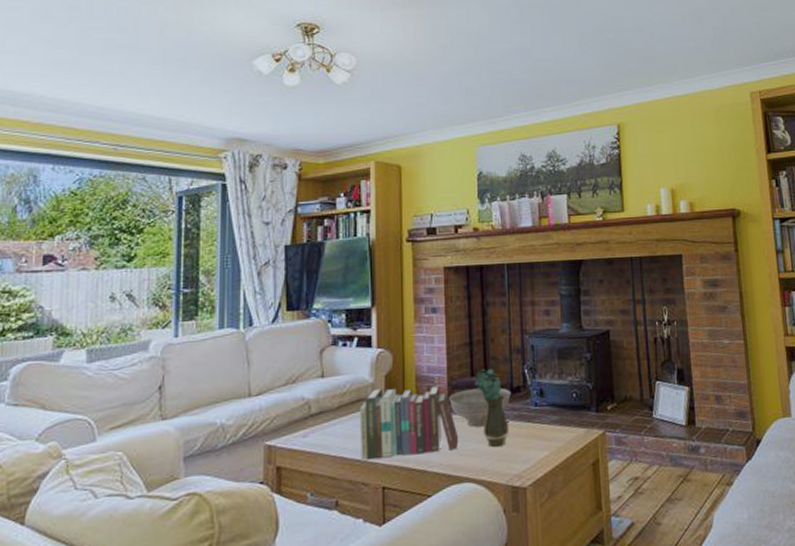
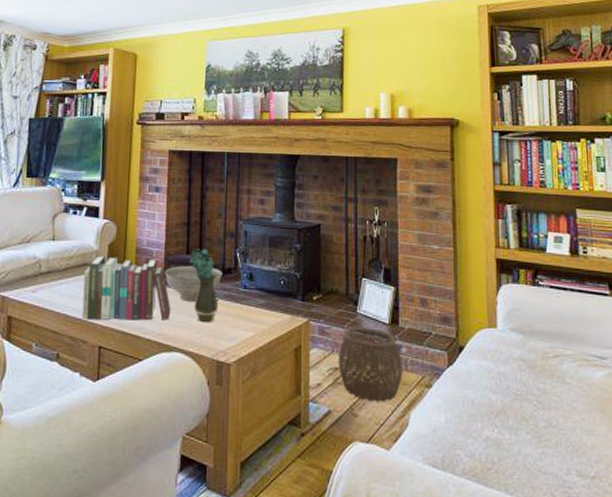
woven basket: none [636,432,704,508] -> present [337,327,404,402]

